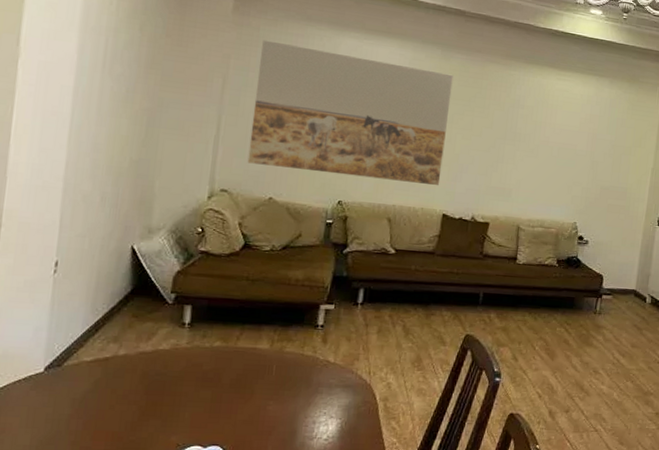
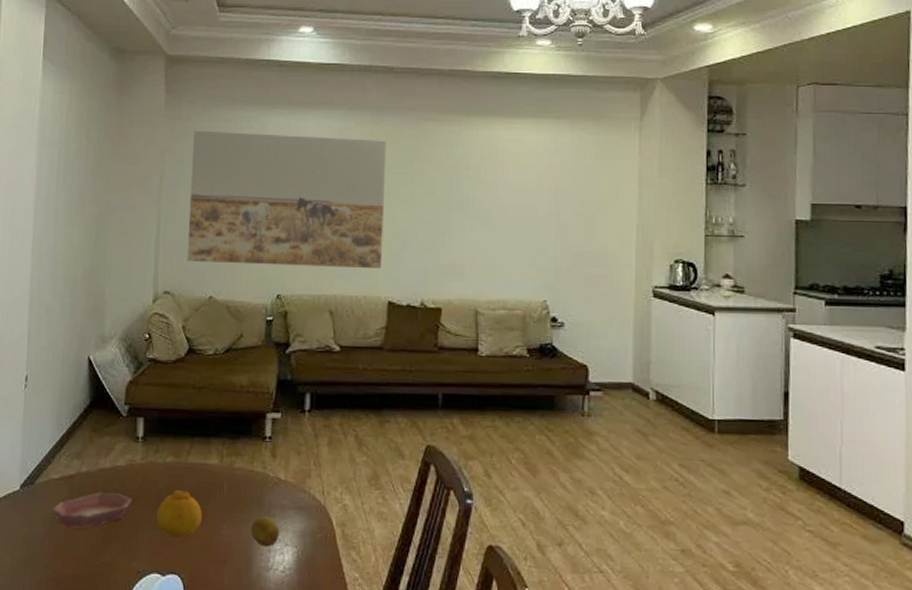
bowl: none [83,374,175,408] -> present [53,492,132,529]
fruit: none [200,371,249,414] -> present [157,490,202,538]
fruit: none [297,393,326,420] -> present [250,516,280,547]

